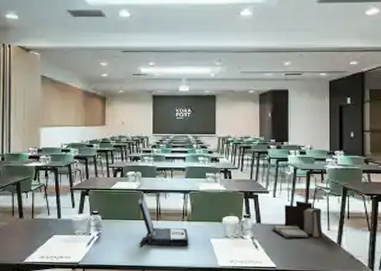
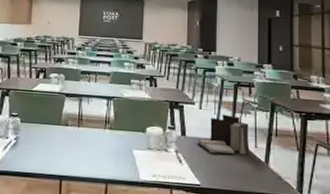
laptop: present [138,193,189,246] -> none [58,97,110,156]

